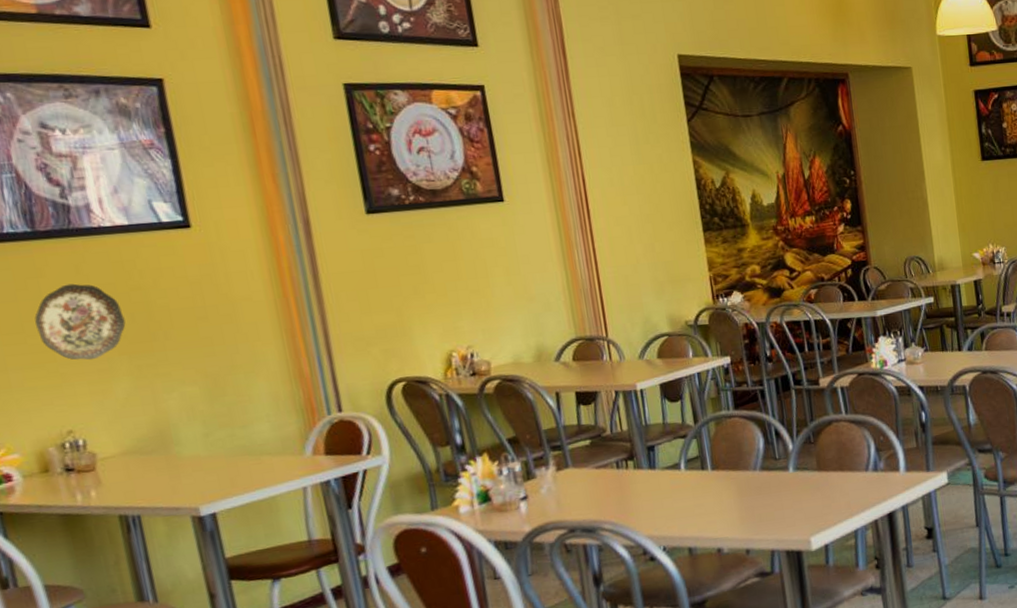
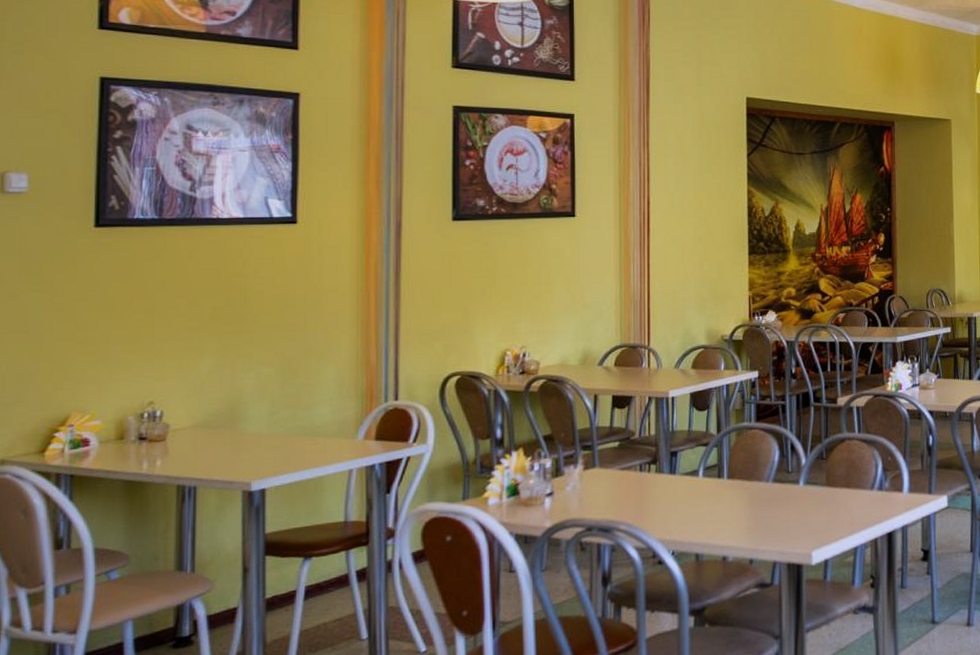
decorative plate: present [34,283,126,360] -> none [143,267,222,338]

